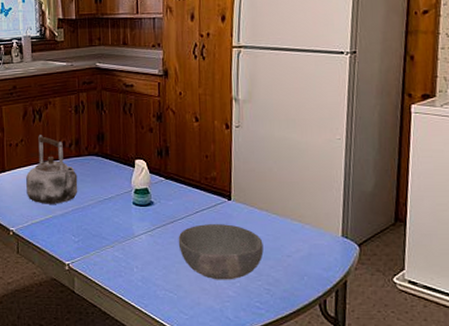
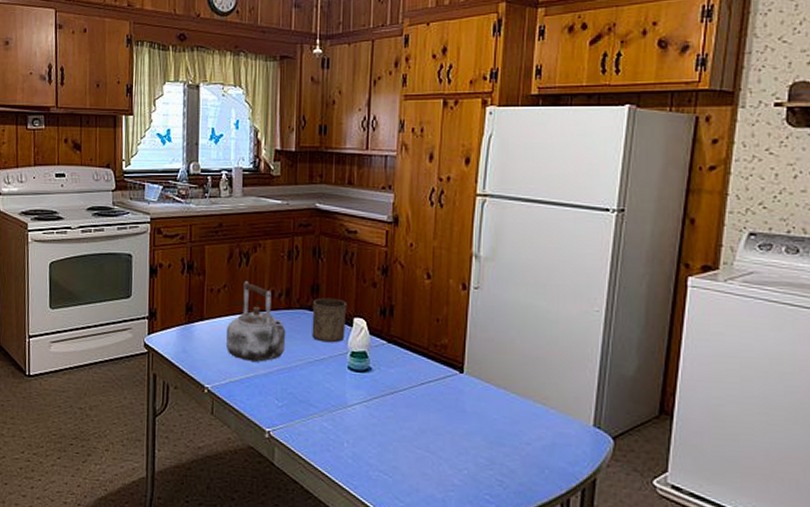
cup: none [99,144,129,183] -> present [312,297,348,343]
bowl: present [178,224,264,280] -> none [398,398,498,466]

